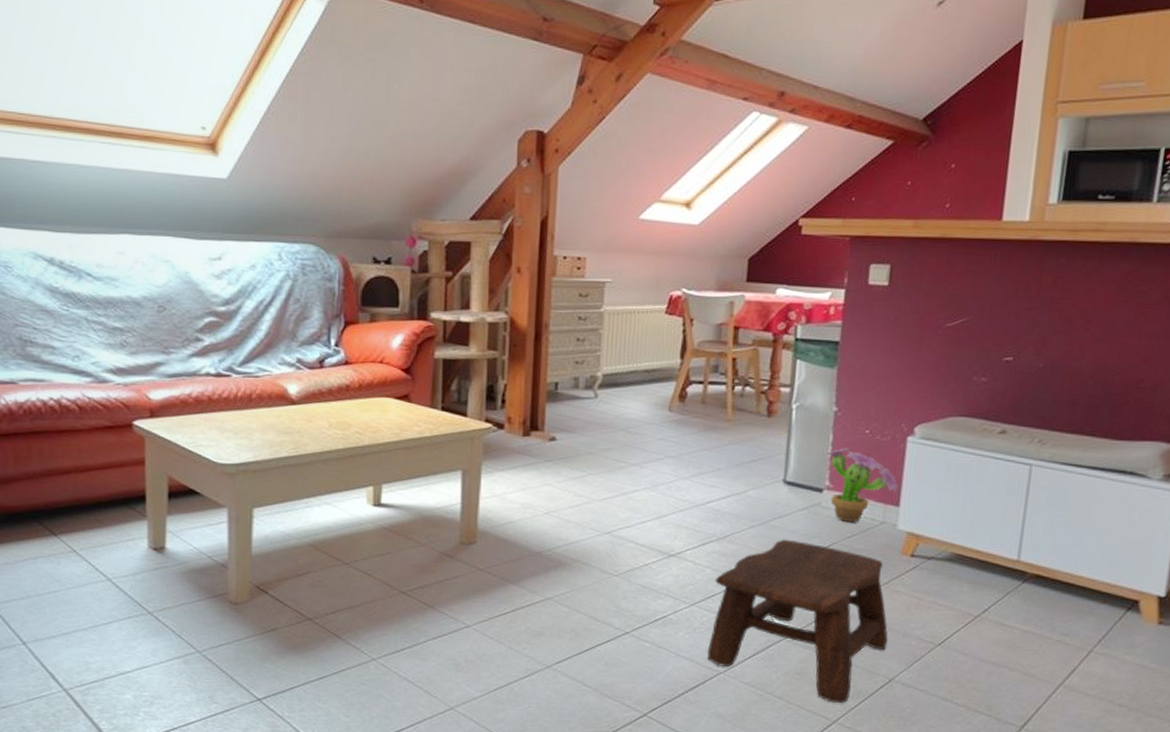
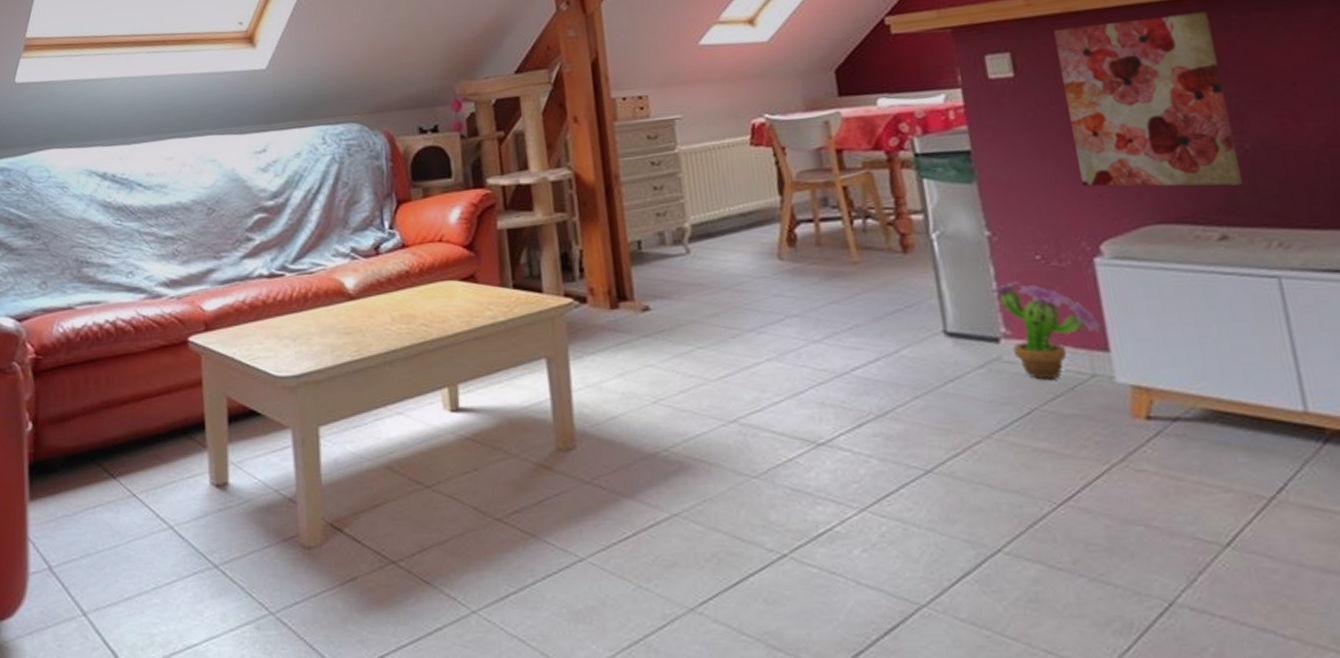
stool: present [707,539,889,704] -> none [884,409,1151,644]
wall art: none [915,250,1046,394] -> present [1053,12,1244,187]

